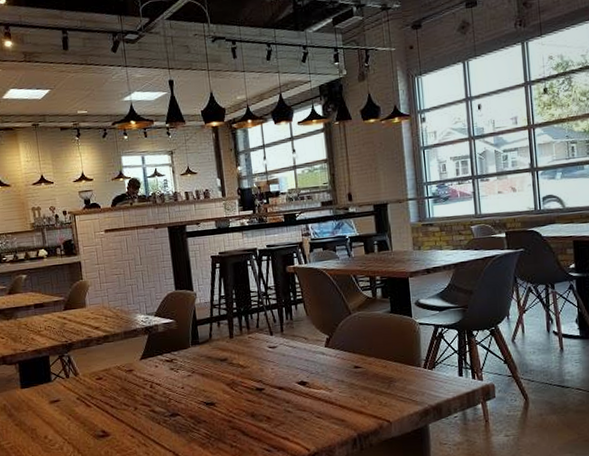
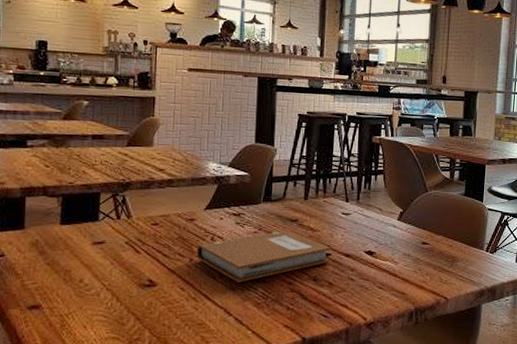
notebook: none [139,370,265,425] -> present [196,230,331,282]

